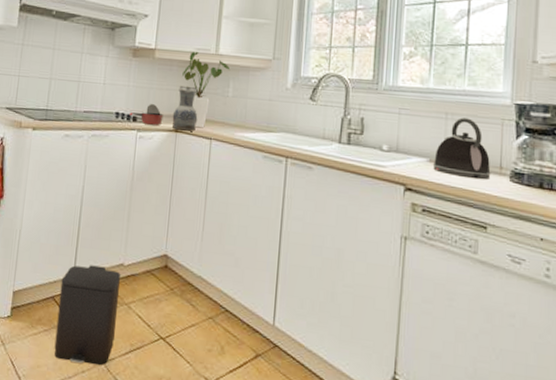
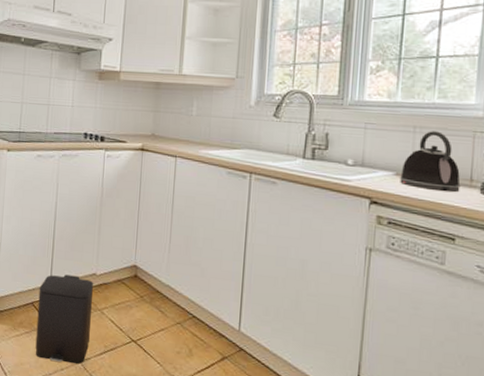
saucepan: present [129,104,164,126] -> none [97,124,130,145]
ceramic jug: present [171,85,198,132] -> none [137,106,163,151]
house plant: present [182,51,231,128] -> none [147,72,194,147]

